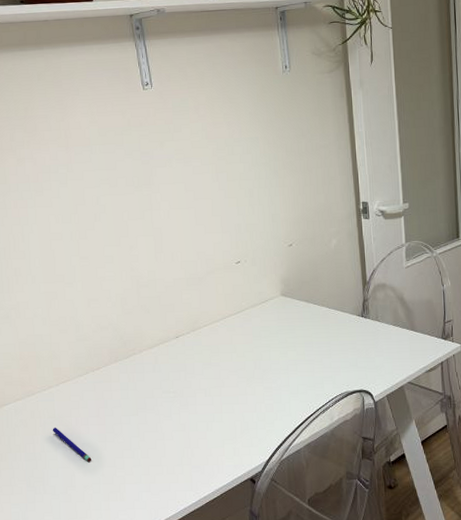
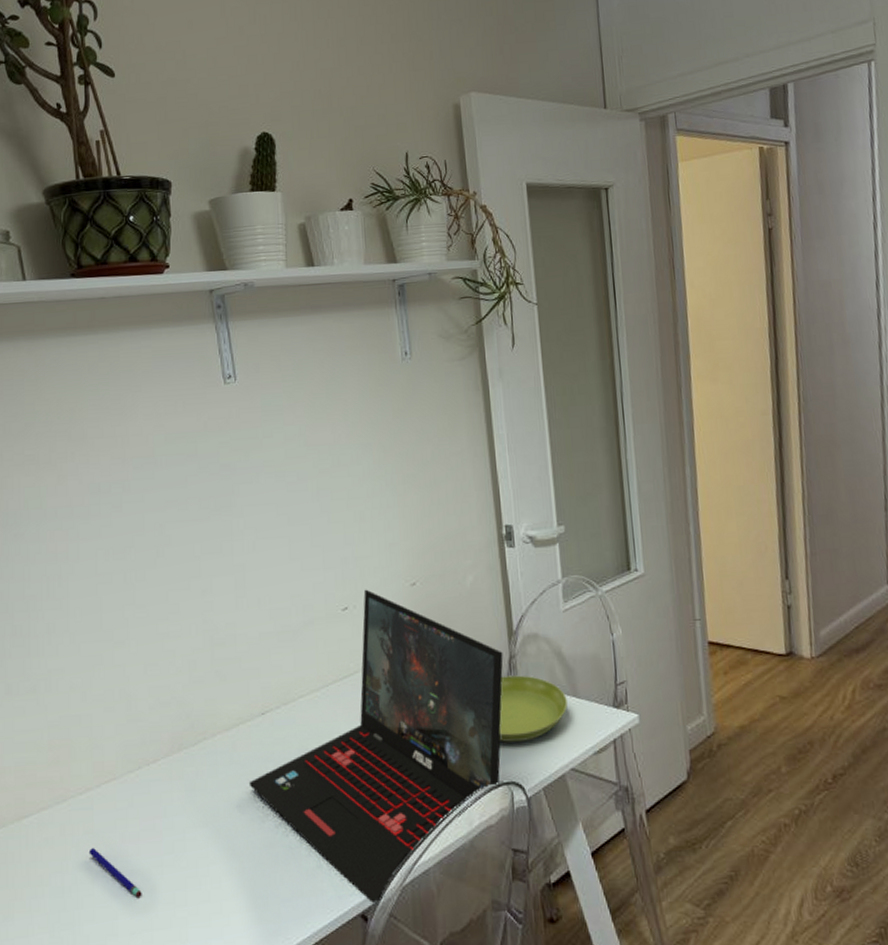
laptop: none [167,248,359,472] -> present [248,589,504,904]
saucer: none [354,314,407,362] -> present [499,675,568,743]

